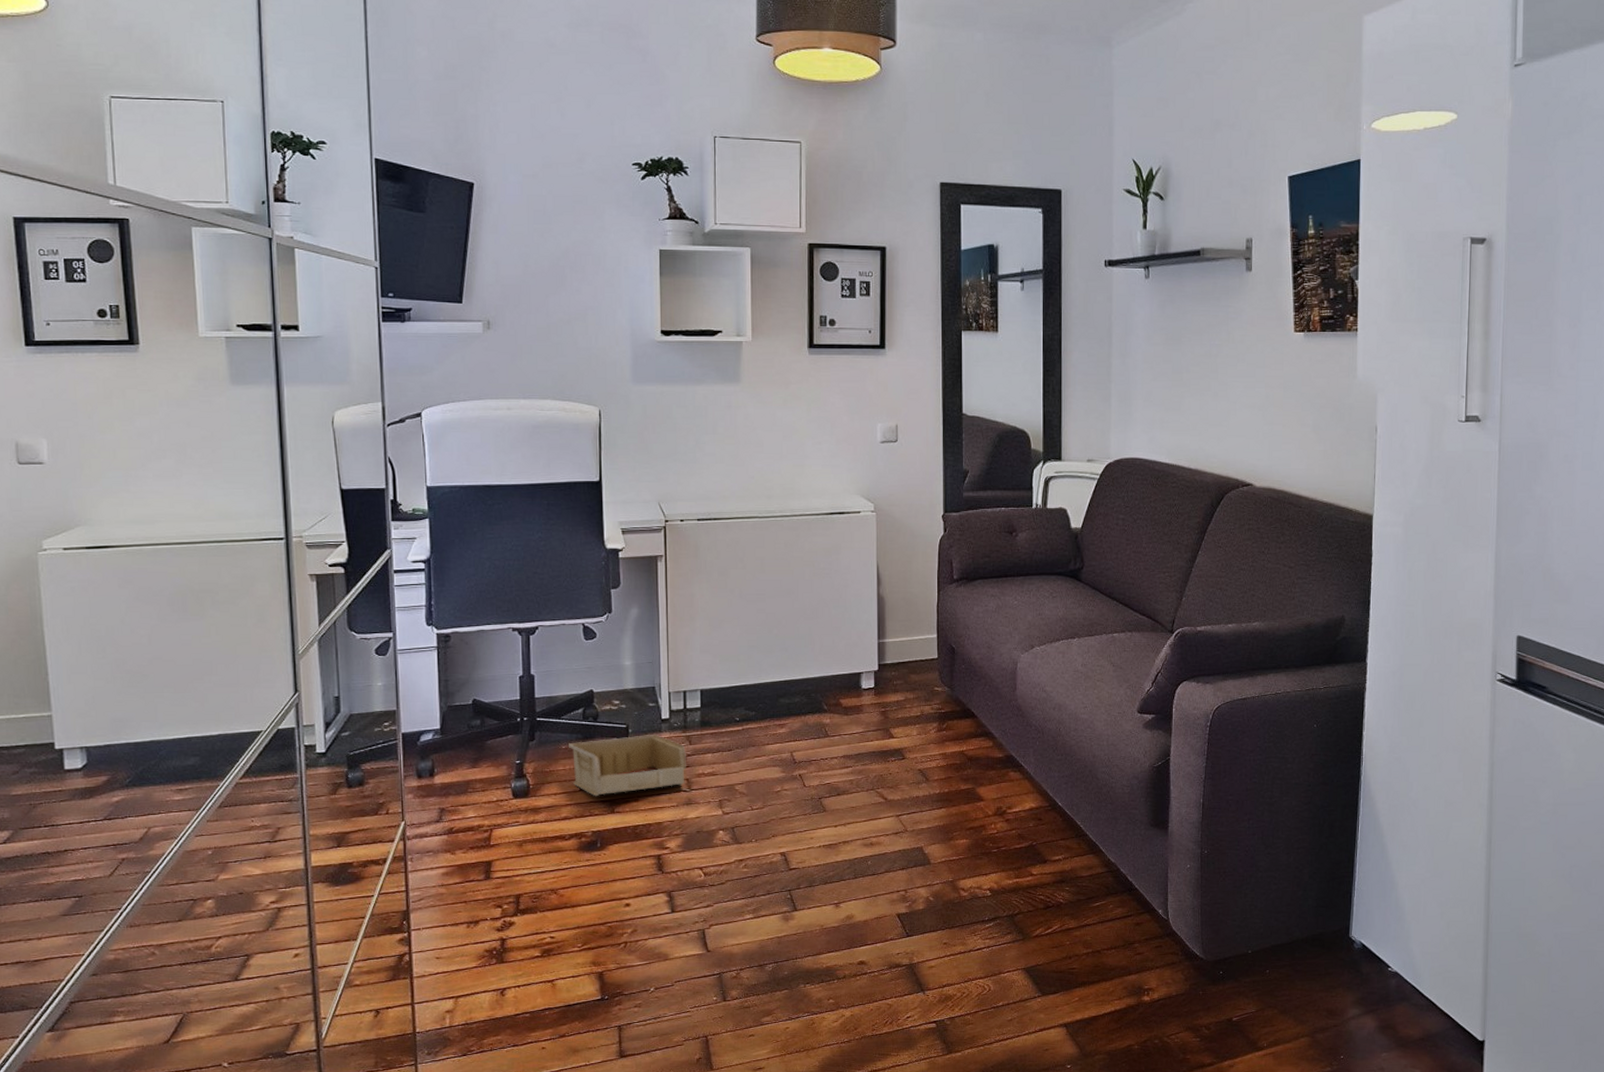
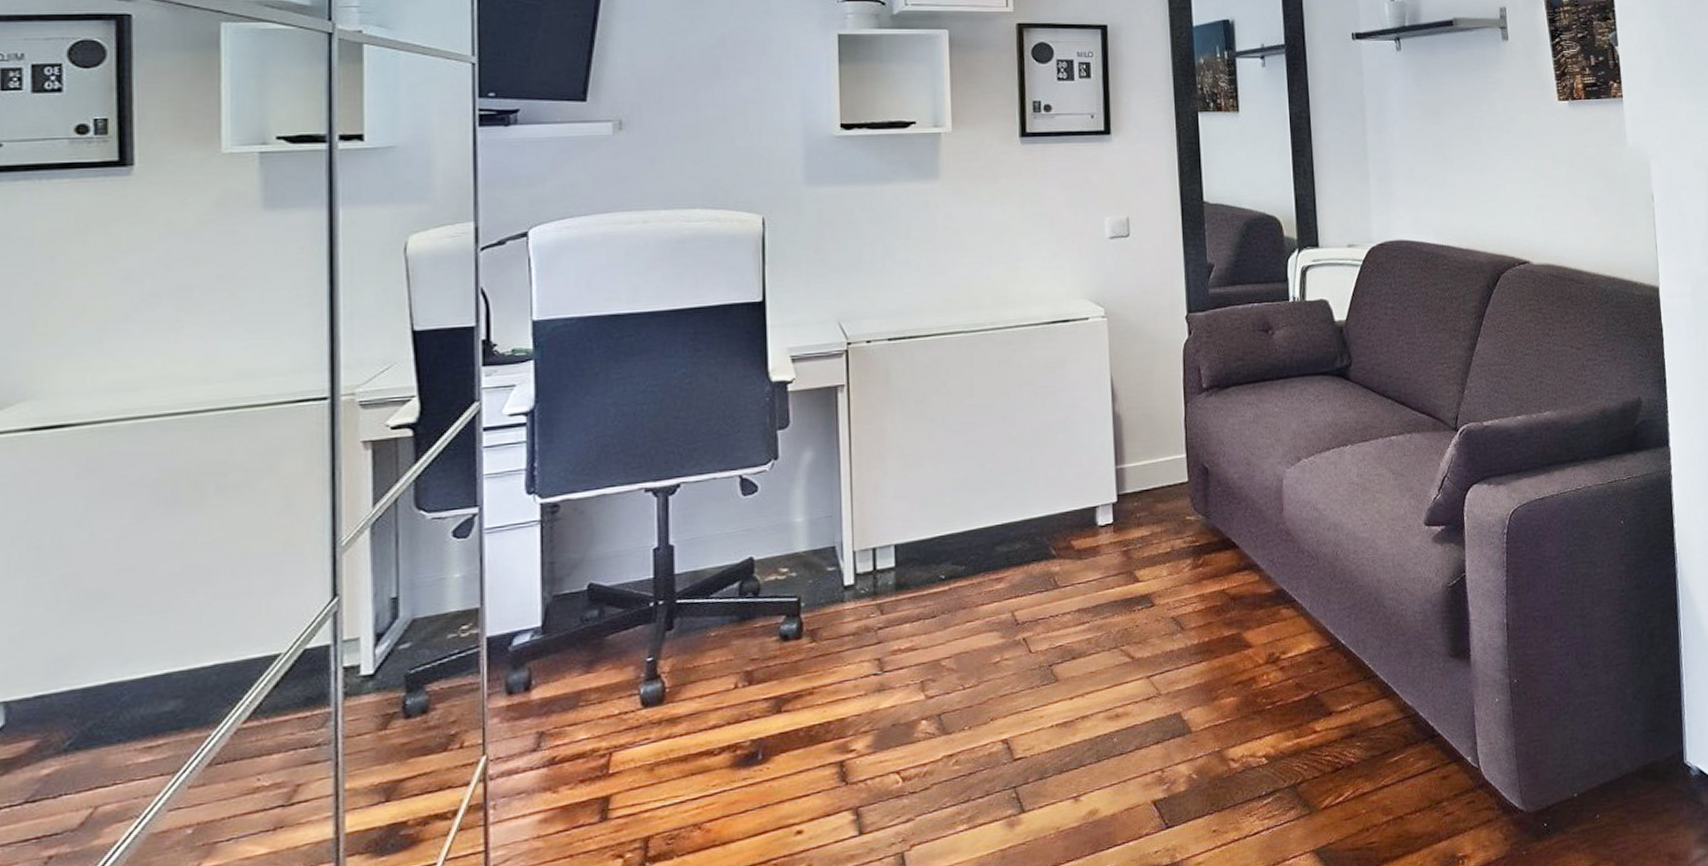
storage bin: present [569,735,686,797] -> none [720,606,877,694]

